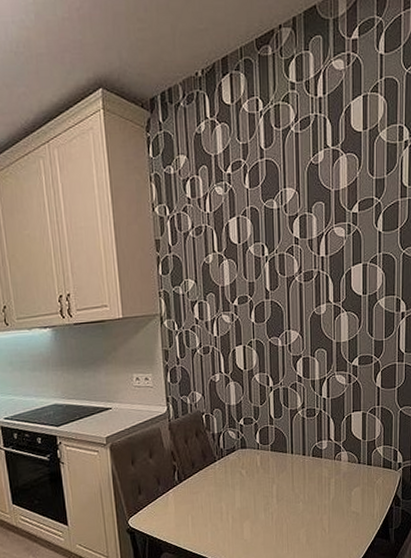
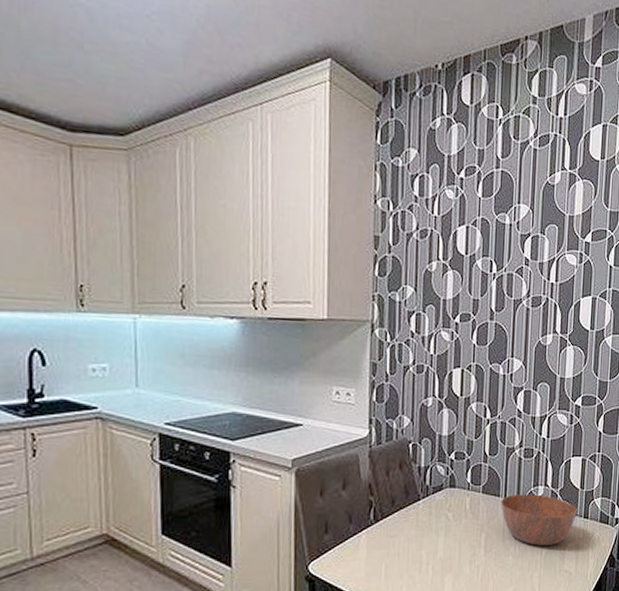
bowl: none [288,448,361,492] -> present [501,494,578,546]

